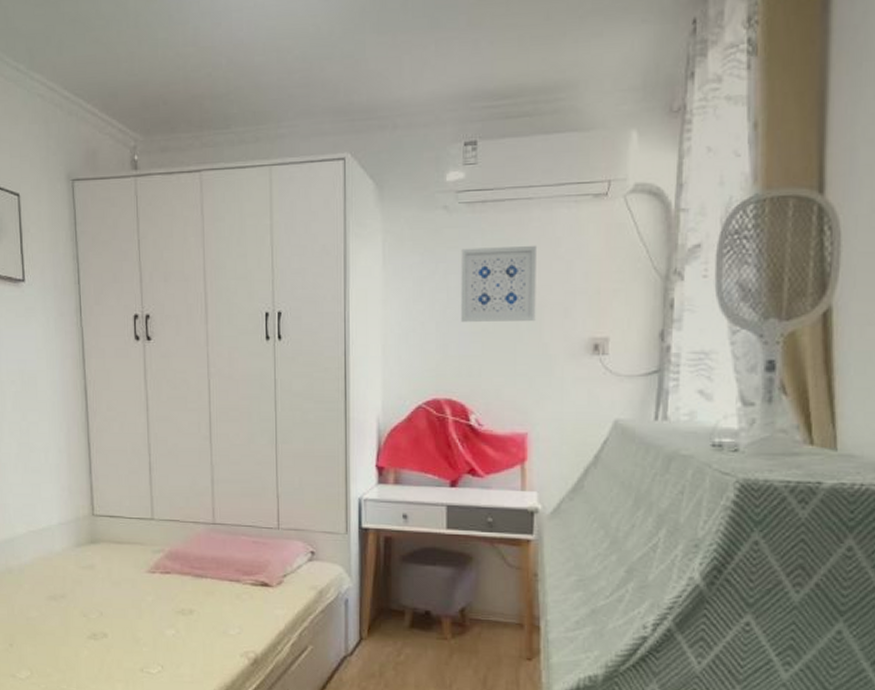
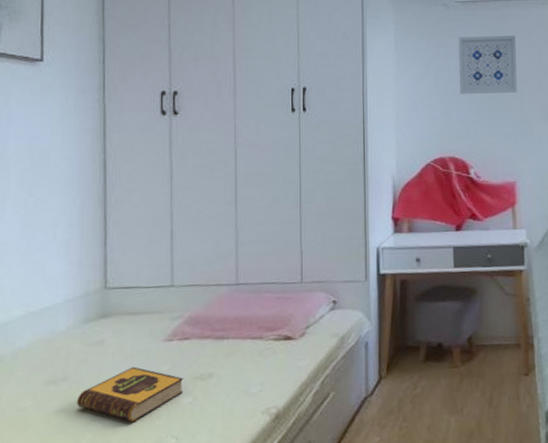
hardback book: none [74,593,167,646] -> present [76,366,184,422]

